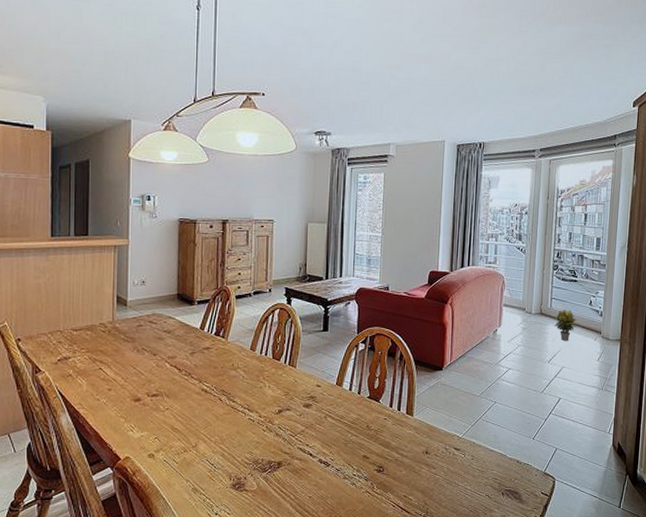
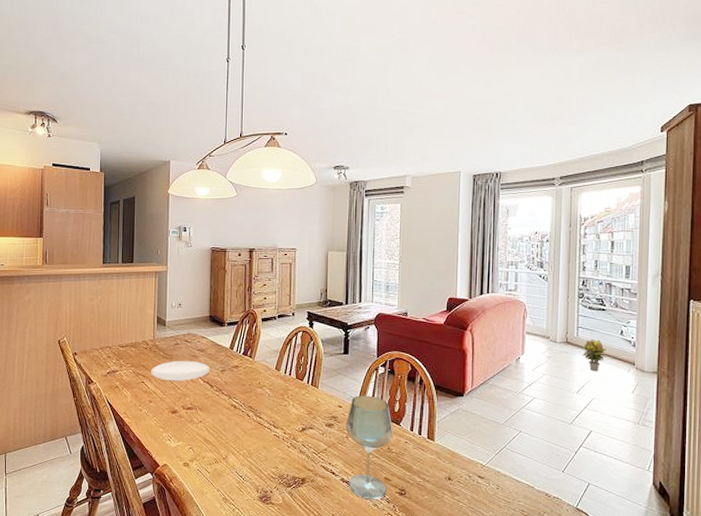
plate: none [109,343,179,367] -> present [150,360,210,382]
wine glass: none [324,373,373,479] -> present [346,395,394,500]

